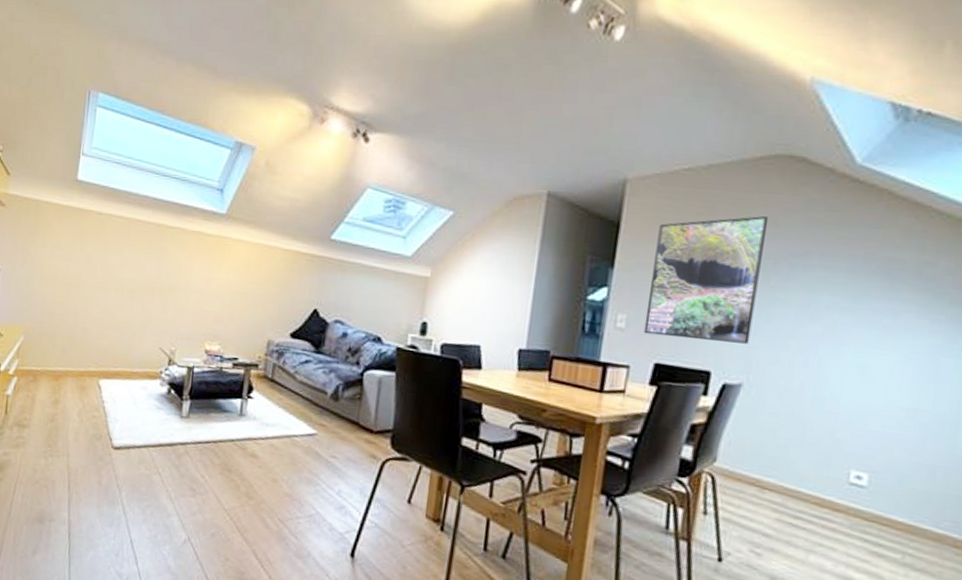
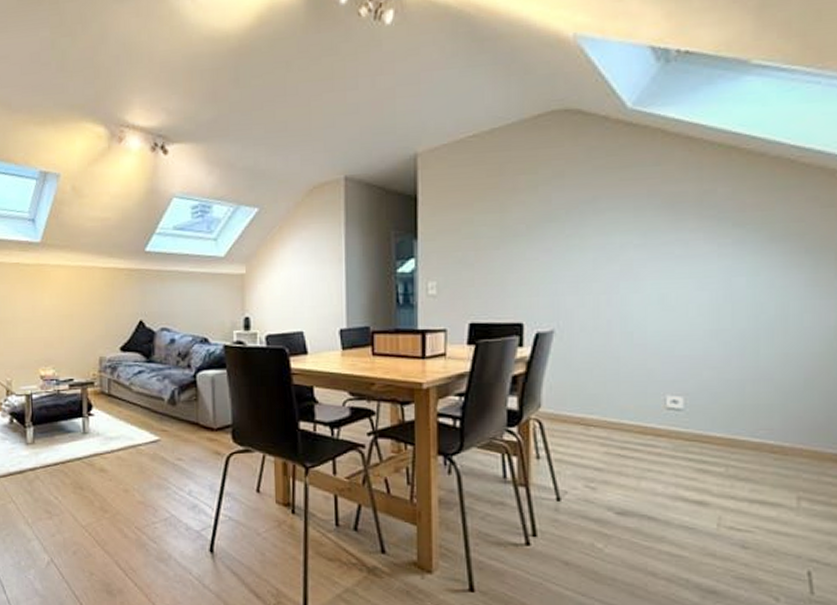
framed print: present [643,215,769,344] -> none [454,169,555,297]

